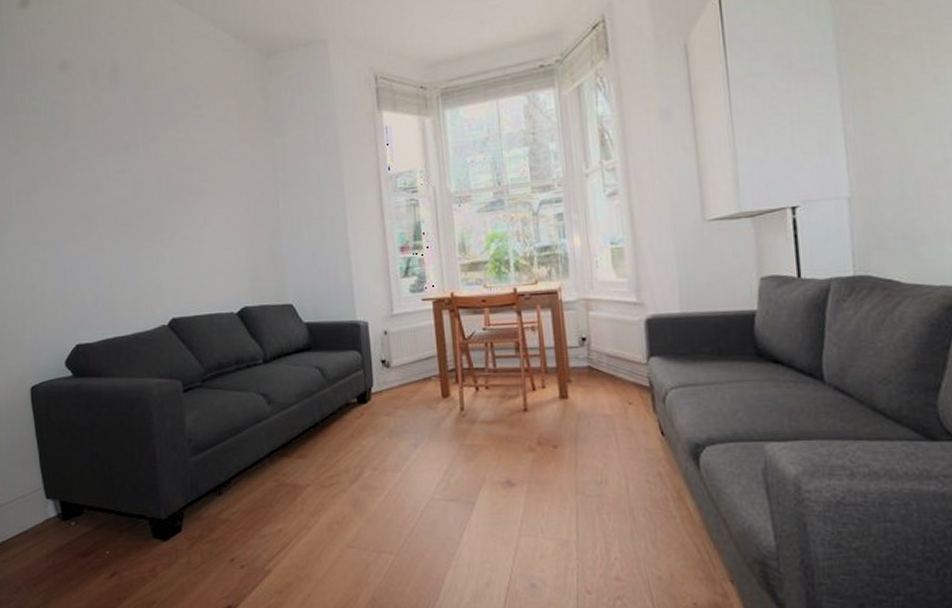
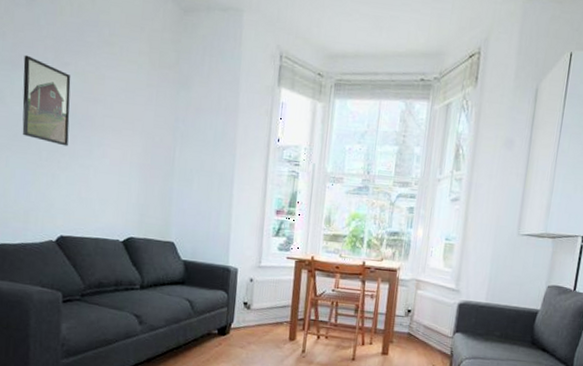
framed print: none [115,137,168,222] -> present [22,55,71,146]

